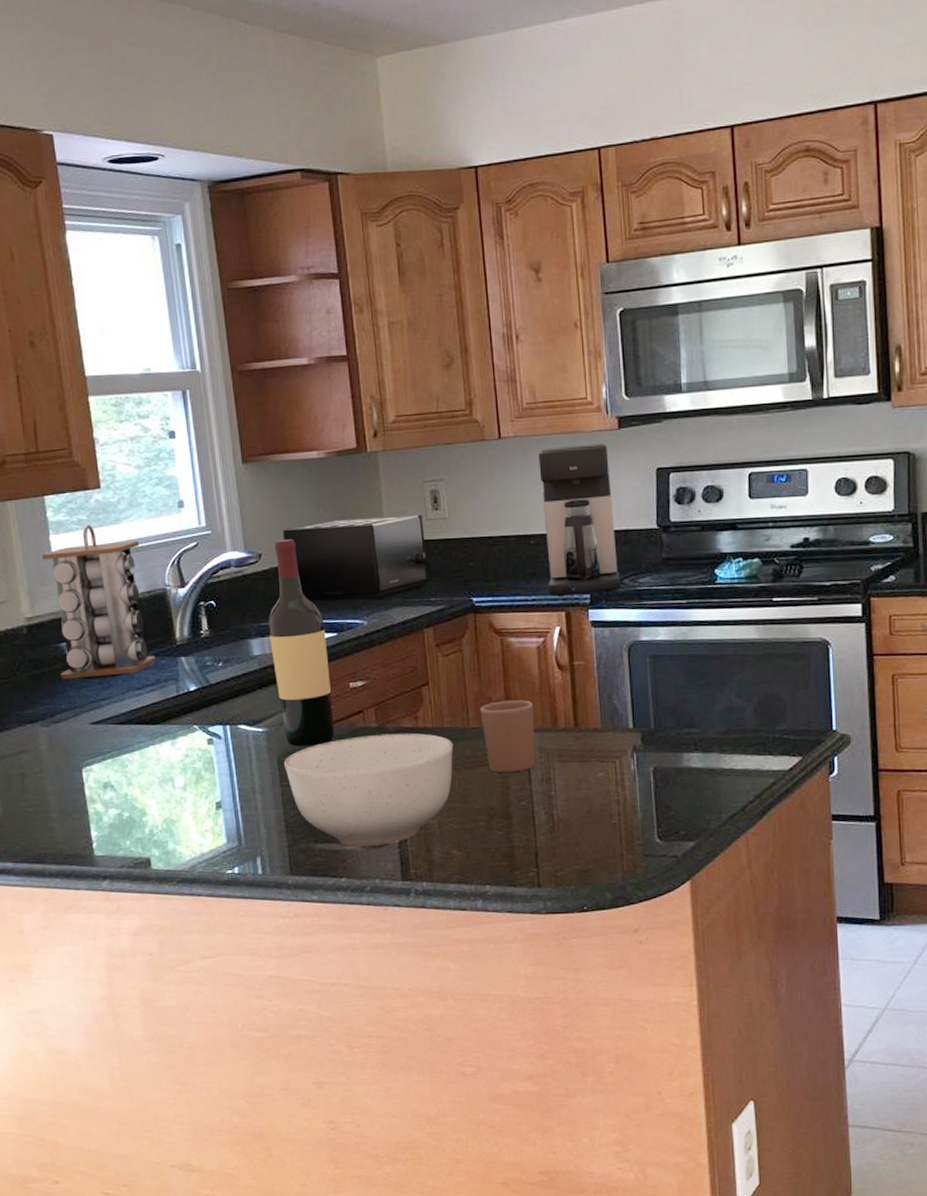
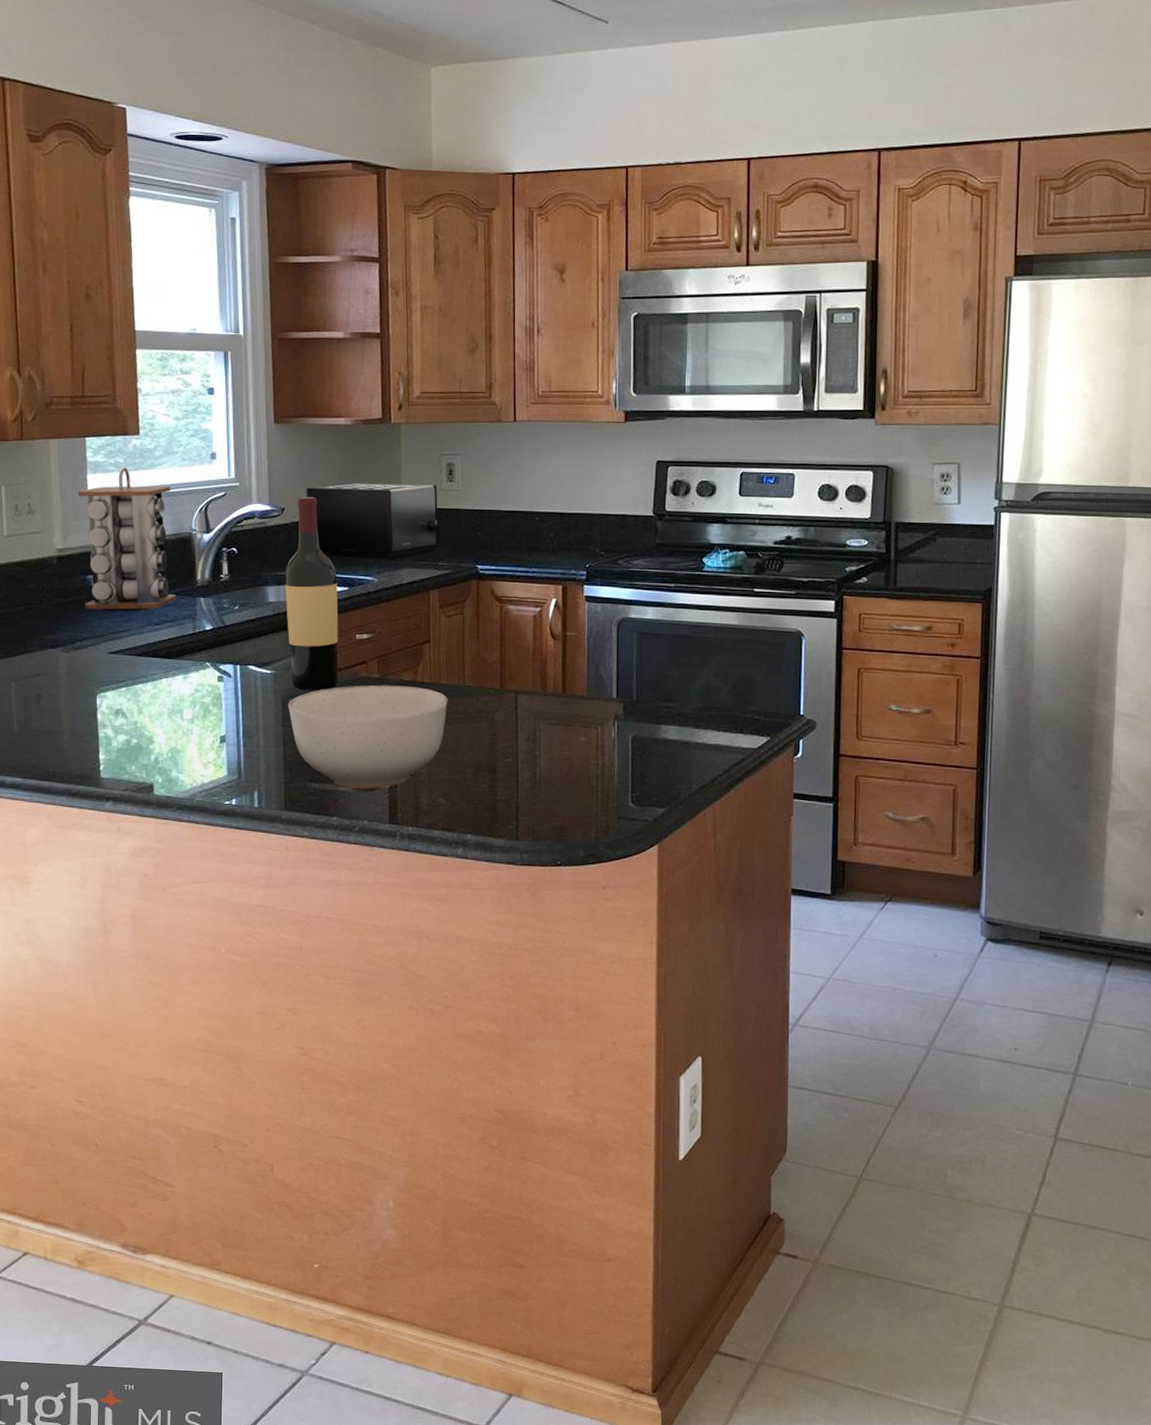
mug: present [480,700,536,773] -> none [475,663,525,731]
coffee maker: present [538,443,621,597] -> none [548,433,616,572]

